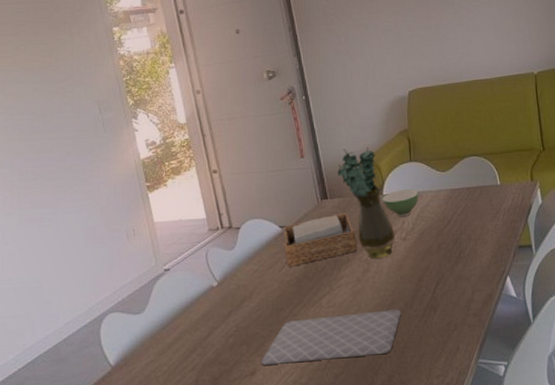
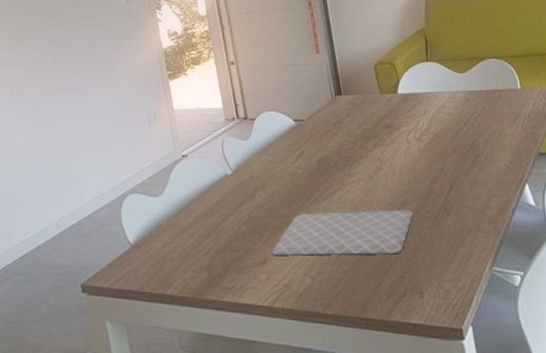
napkin holder: present [283,213,358,267] -> none [297,110,371,160]
vase: present [337,146,396,258] -> none [352,44,410,157]
bowl: present [381,189,419,218] -> none [396,89,435,117]

